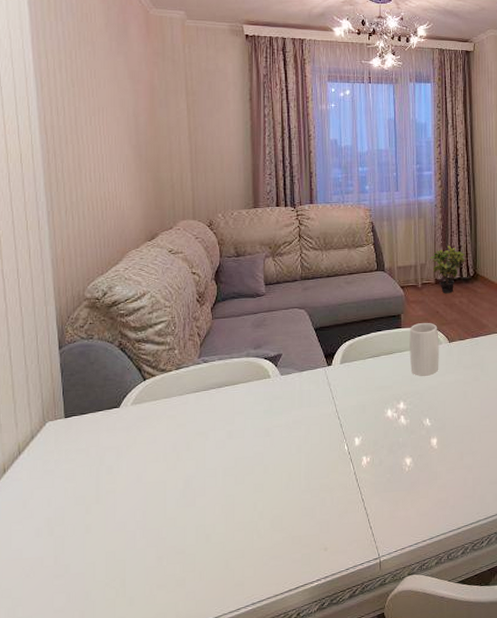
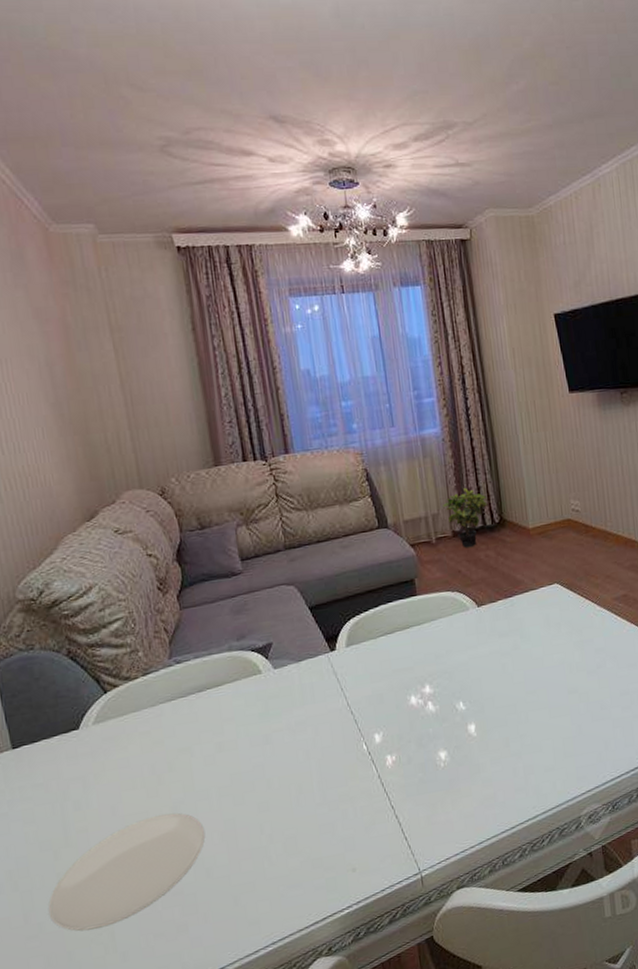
plate: none [75,485,209,576] -> present [48,813,206,932]
cup: present [409,322,439,377] -> none [427,585,469,653]

